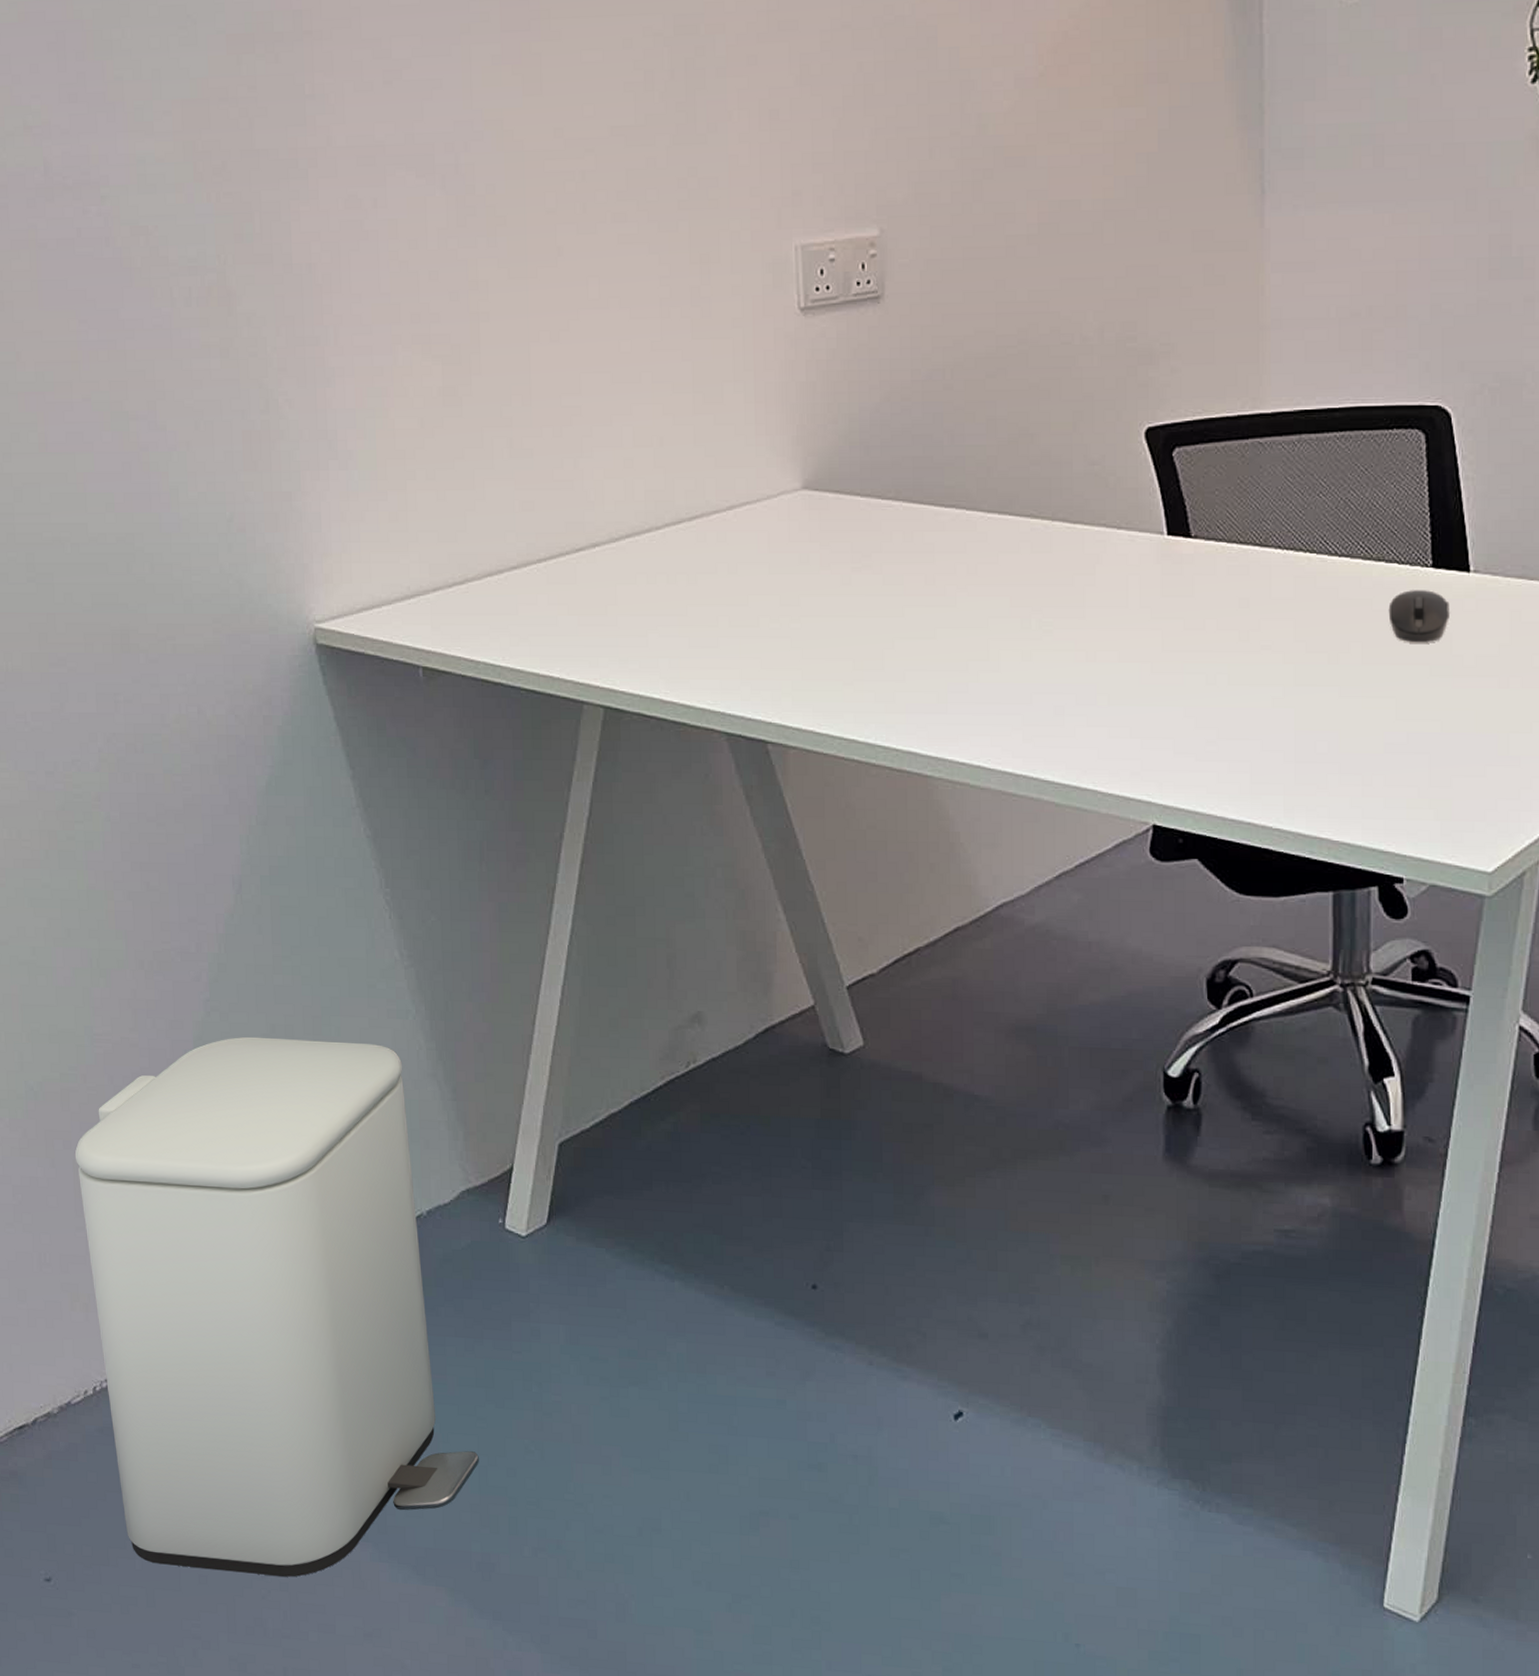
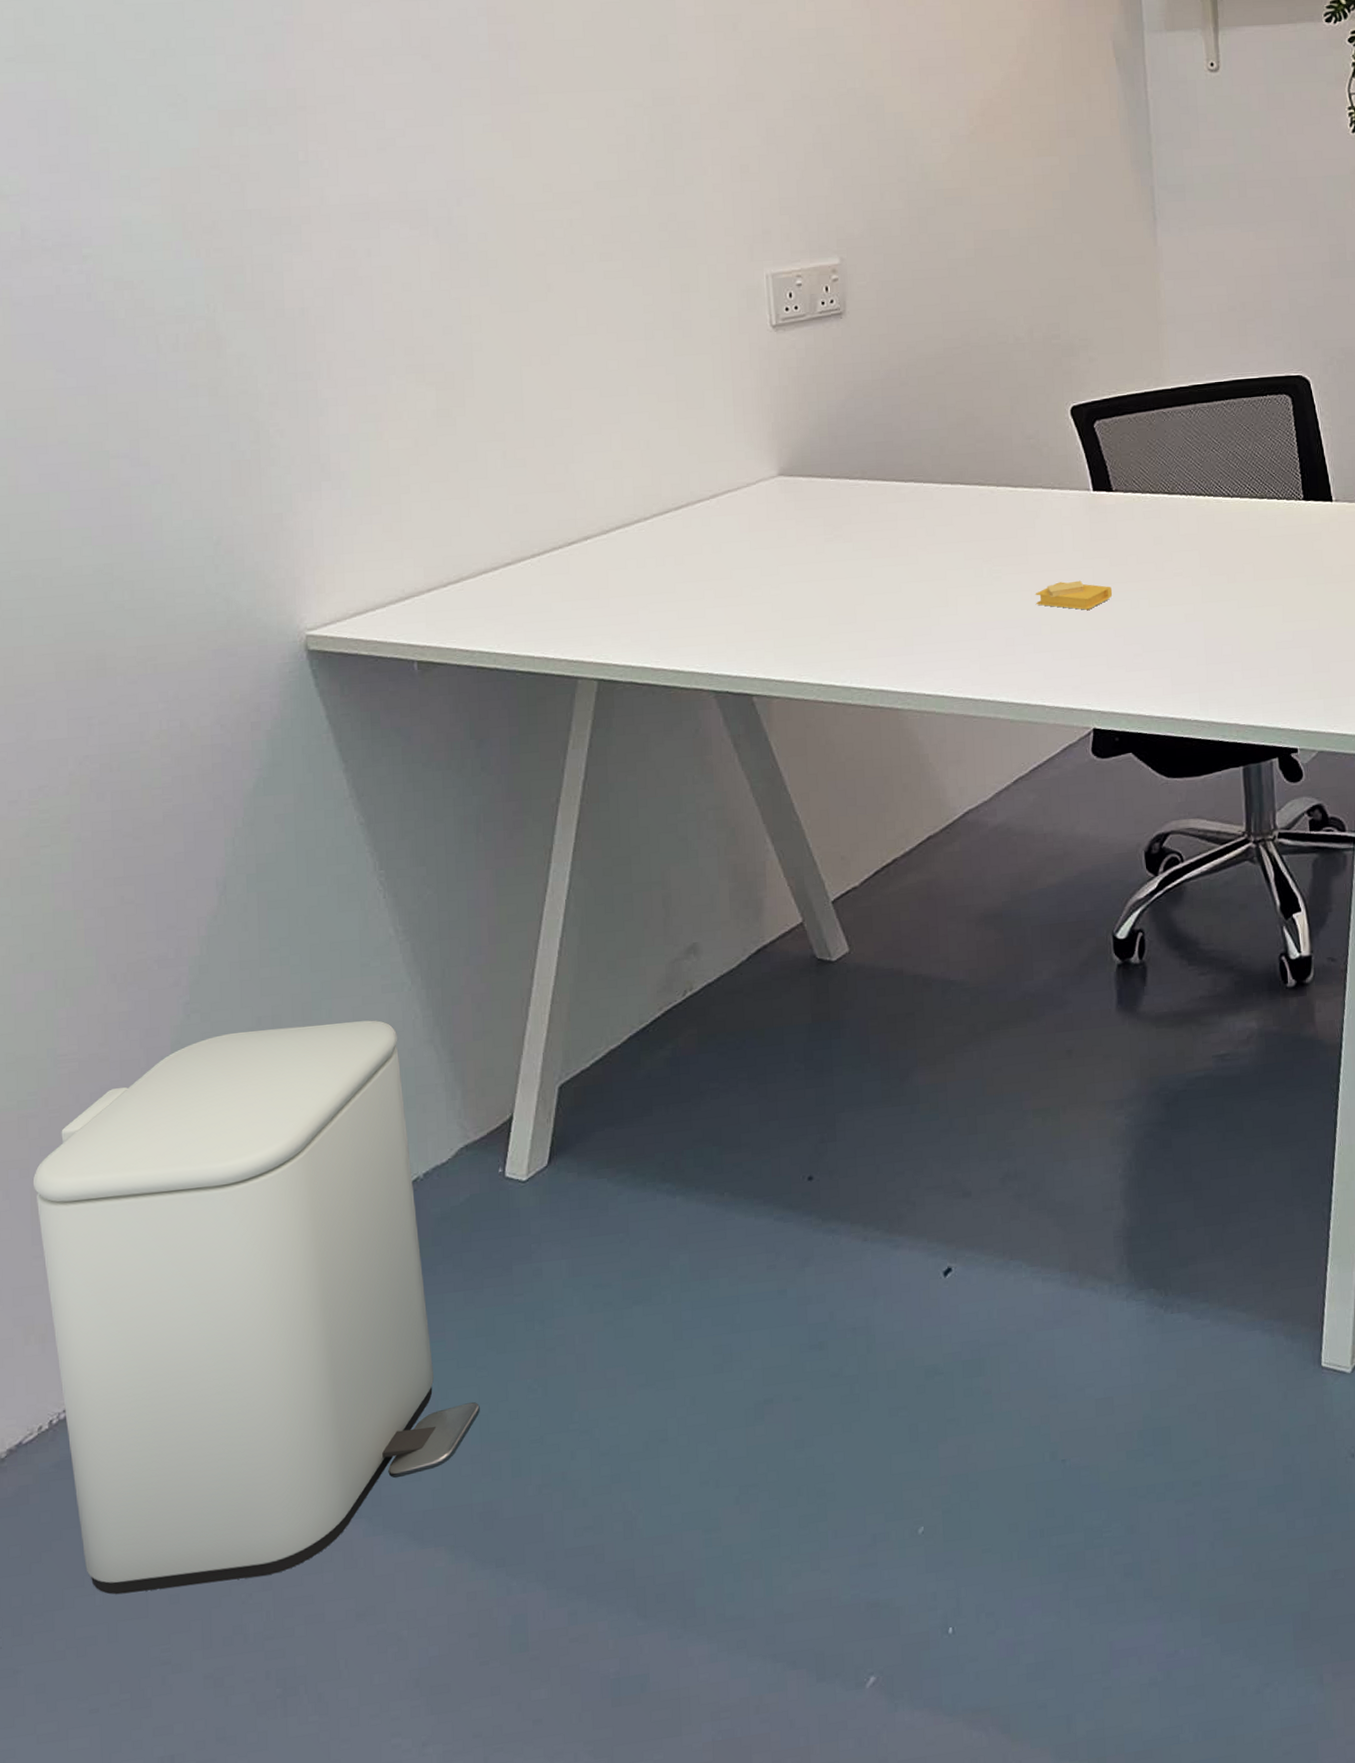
sticky notes: none [1091,644,1184,681] -> present [1035,580,1112,610]
computer mouse: present [1388,590,1450,643] -> none [1272,518,1319,560]

